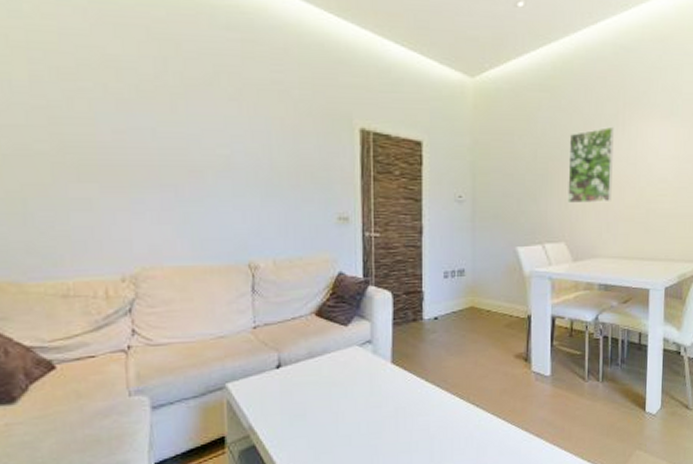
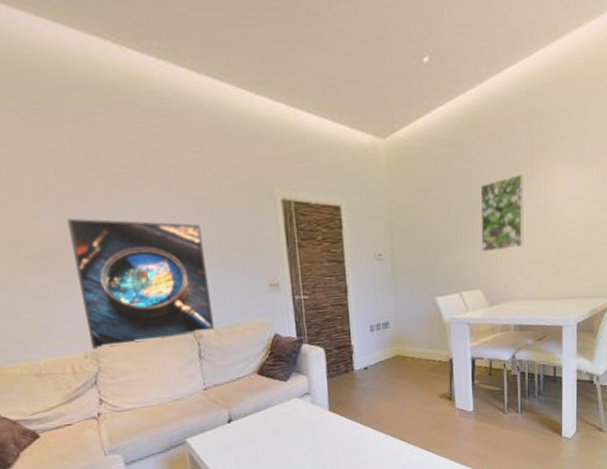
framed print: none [124,127,272,273] -> present [67,218,214,350]

